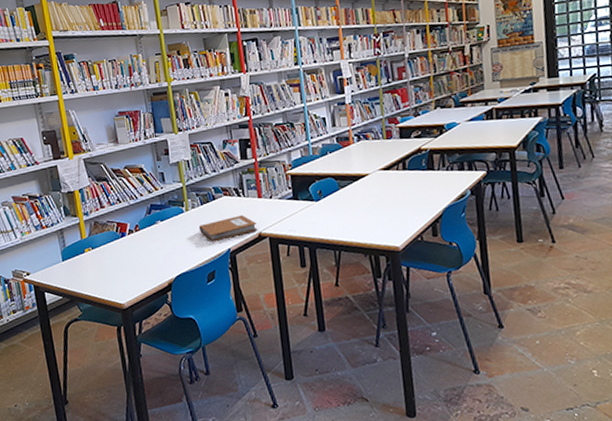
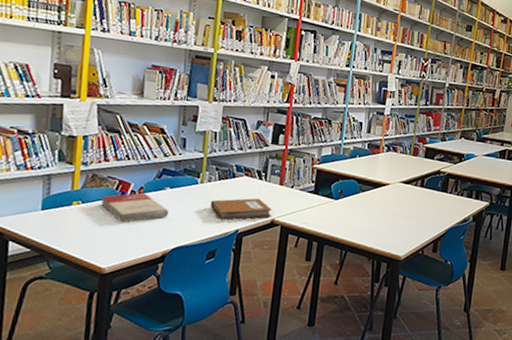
book: none [106,230,165,260] -> present [101,192,169,223]

